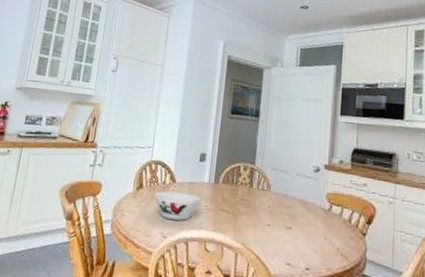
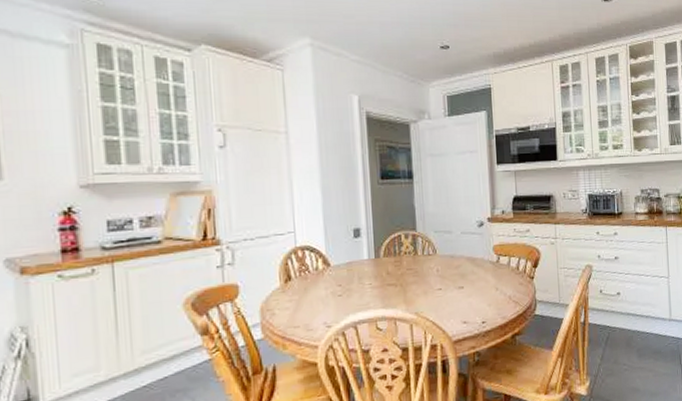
bowl: present [154,191,201,221] -> none [307,274,363,307]

